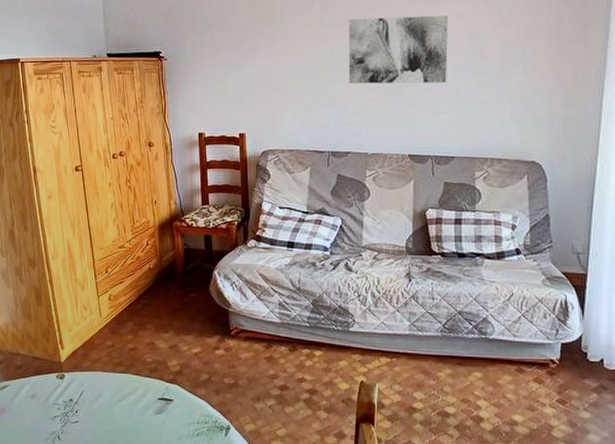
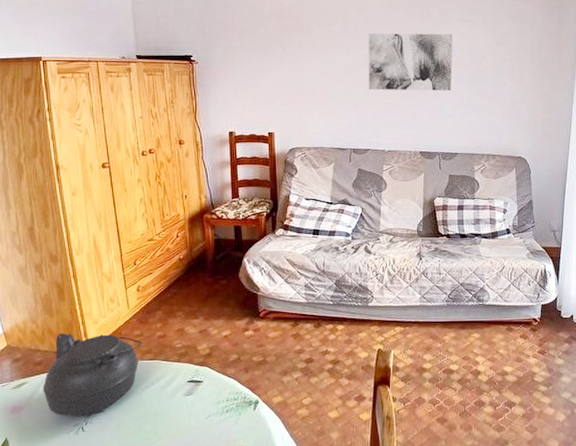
teapot: none [23,338,115,425] -> present [43,333,143,417]

